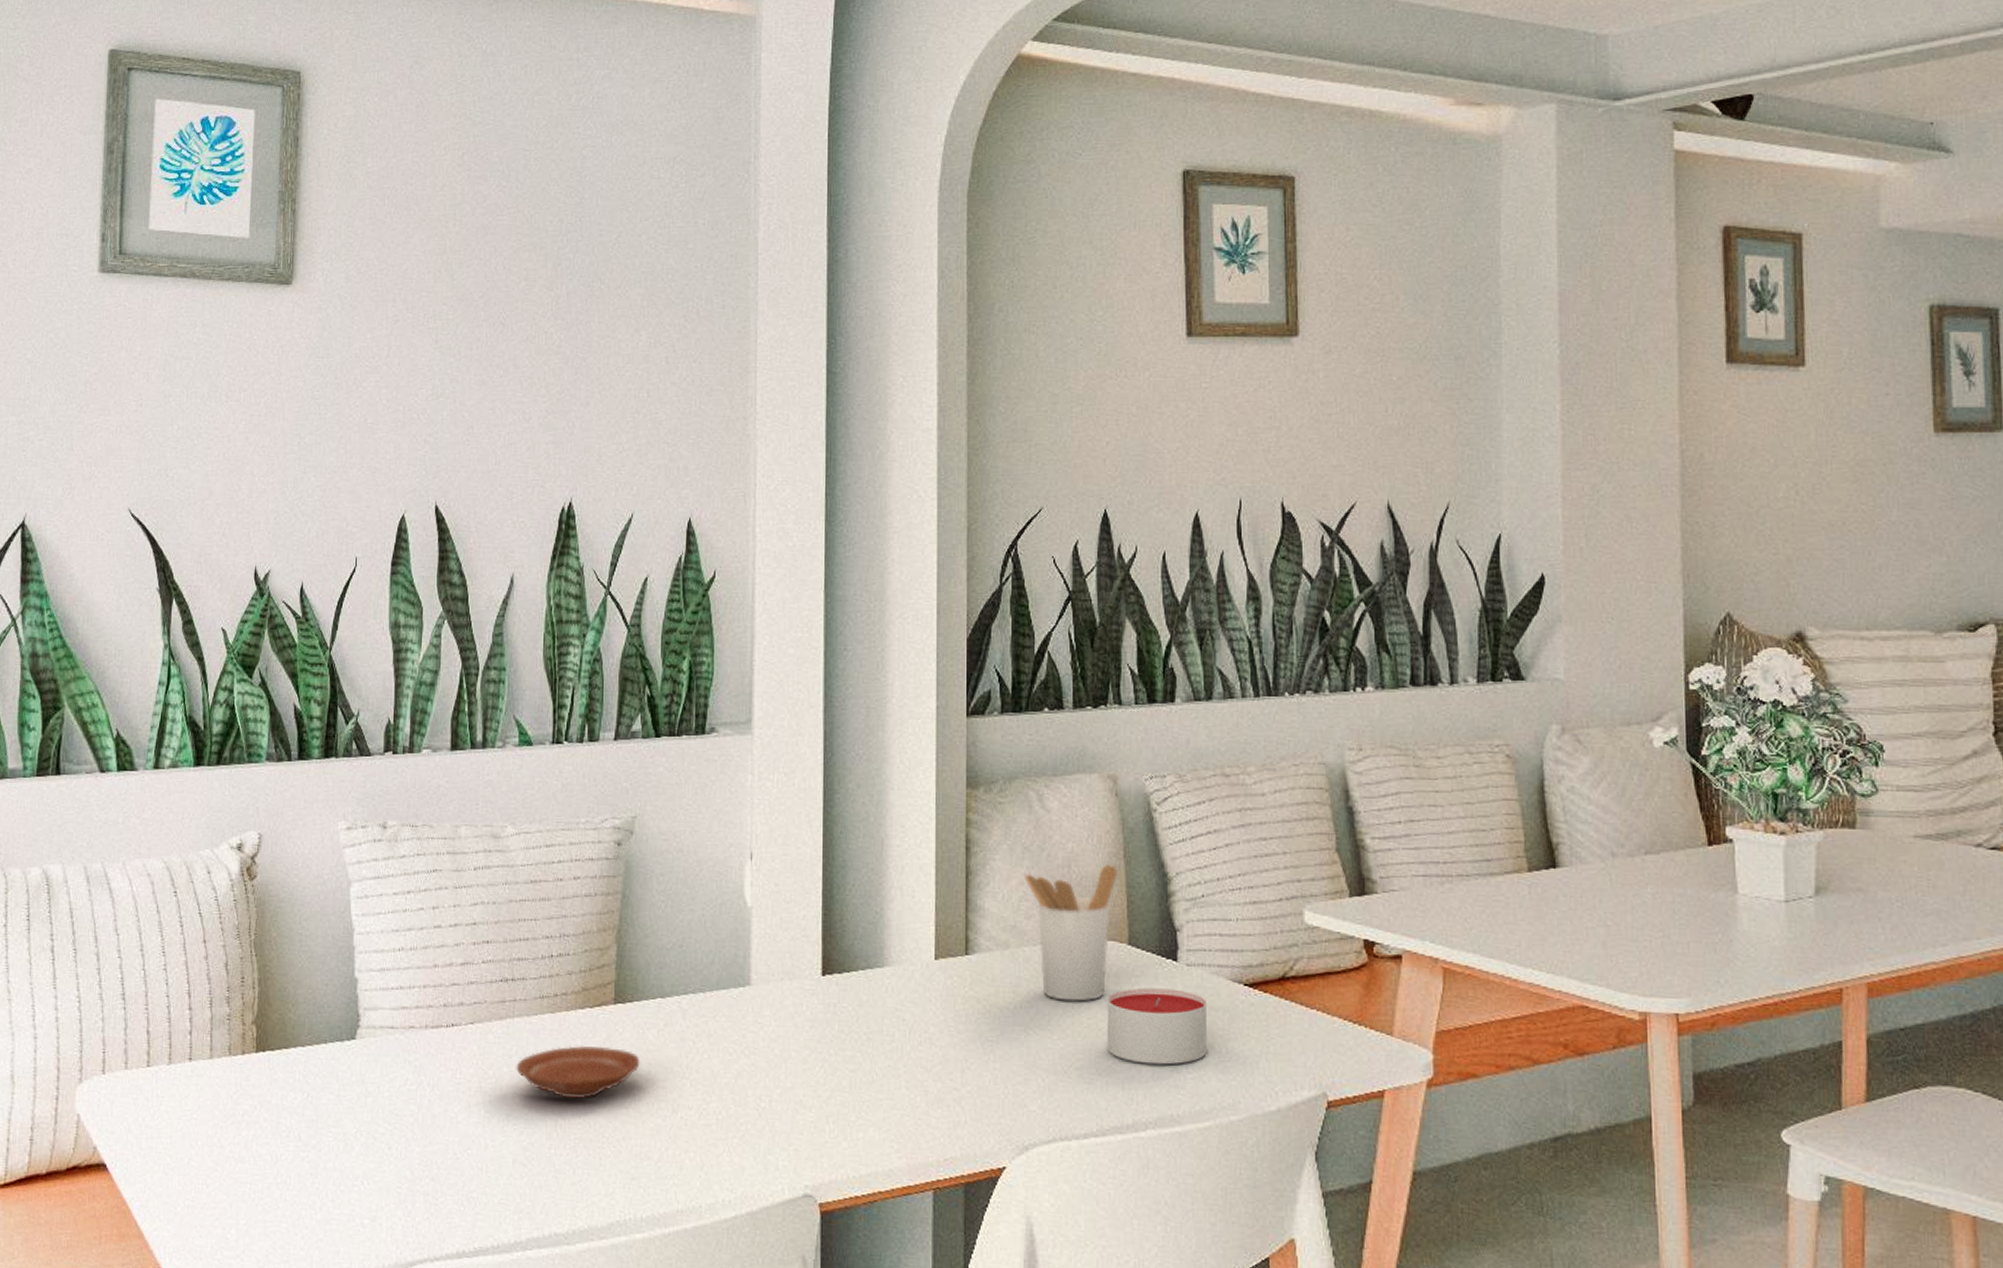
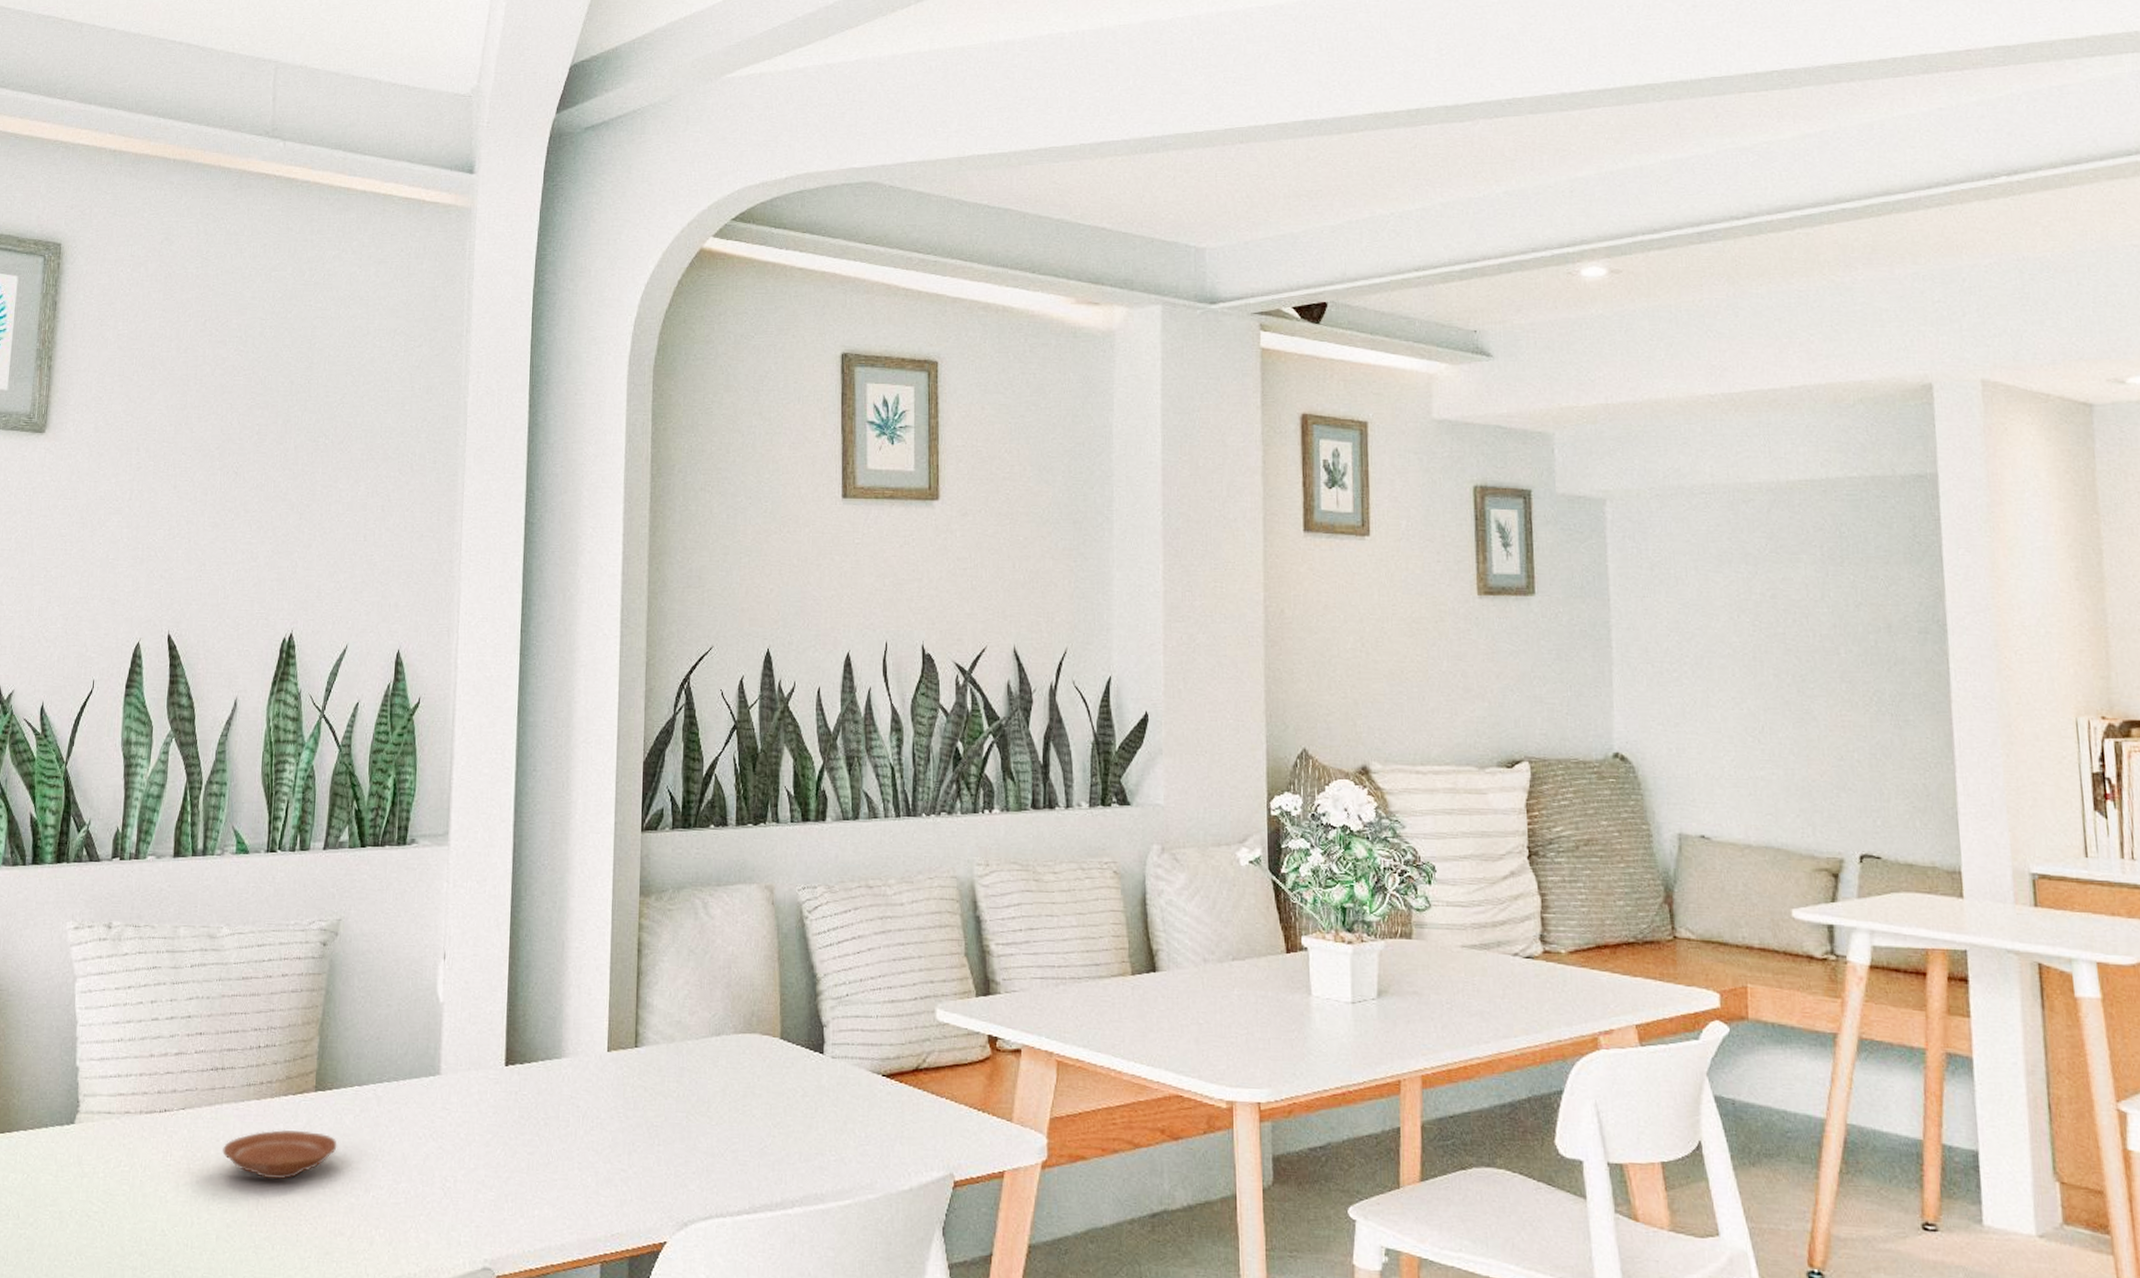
utensil holder: present [1024,864,1118,1002] -> none [689,966,772,1090]
candle: present [1108,987,1207,1065] -> none [760,1078,849,1148]

